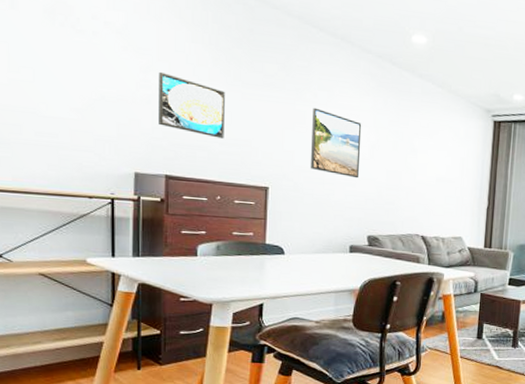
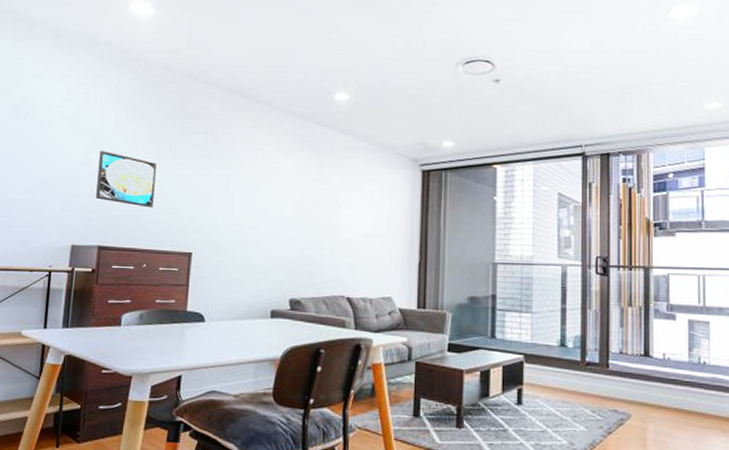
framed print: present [310,107,362,179] -> none [232,171,285,239]

